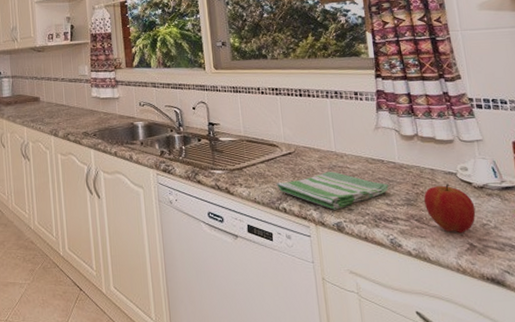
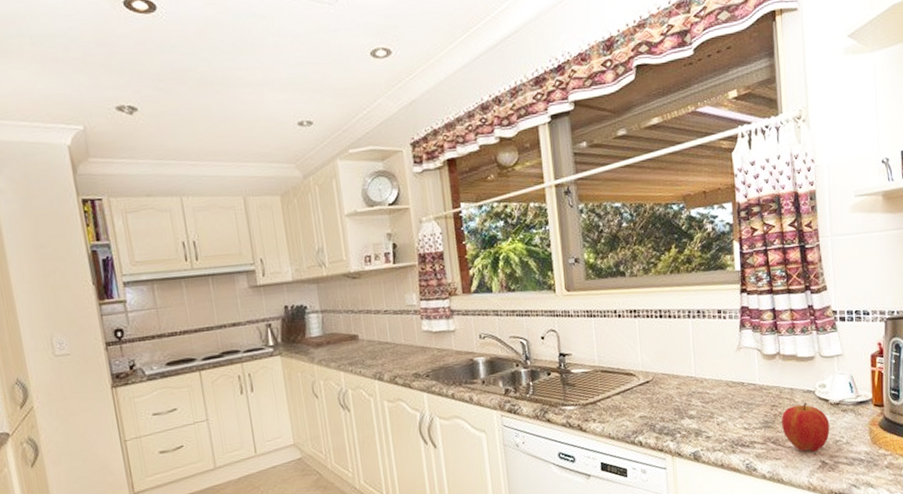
dish towel: present [276,171,390,210] -> none [632,398,749,439]

